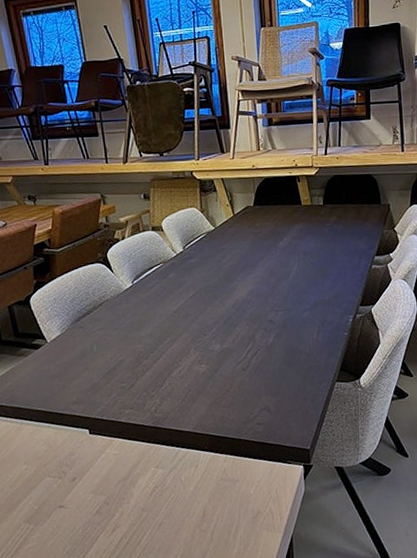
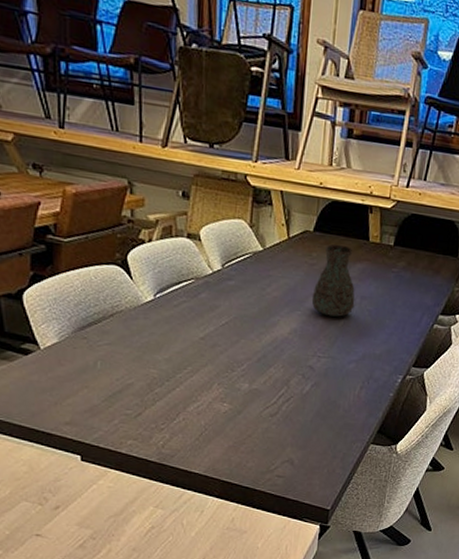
decorative vase: none [261,212,299,274] -> present [311,244,355,317]

